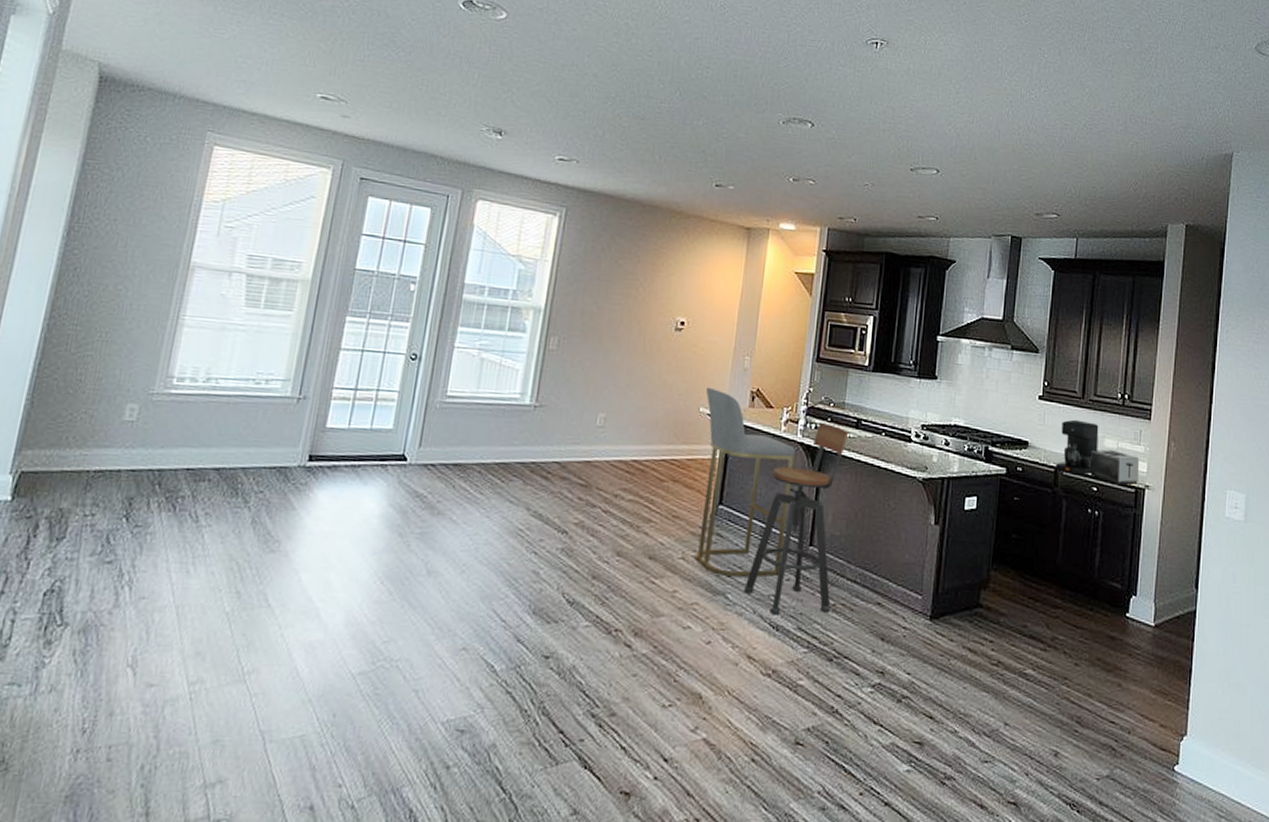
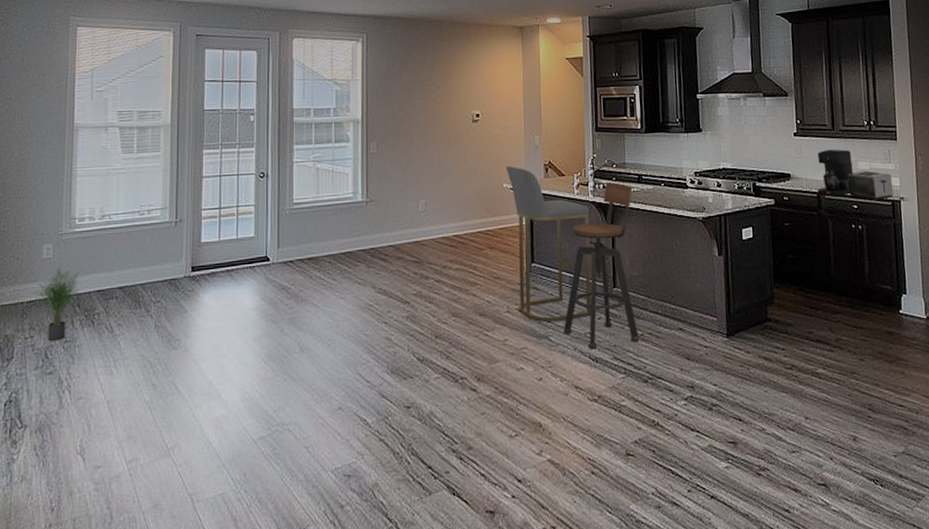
potted plant: none [101,433,168,523] -> present [31,267,80,341]

